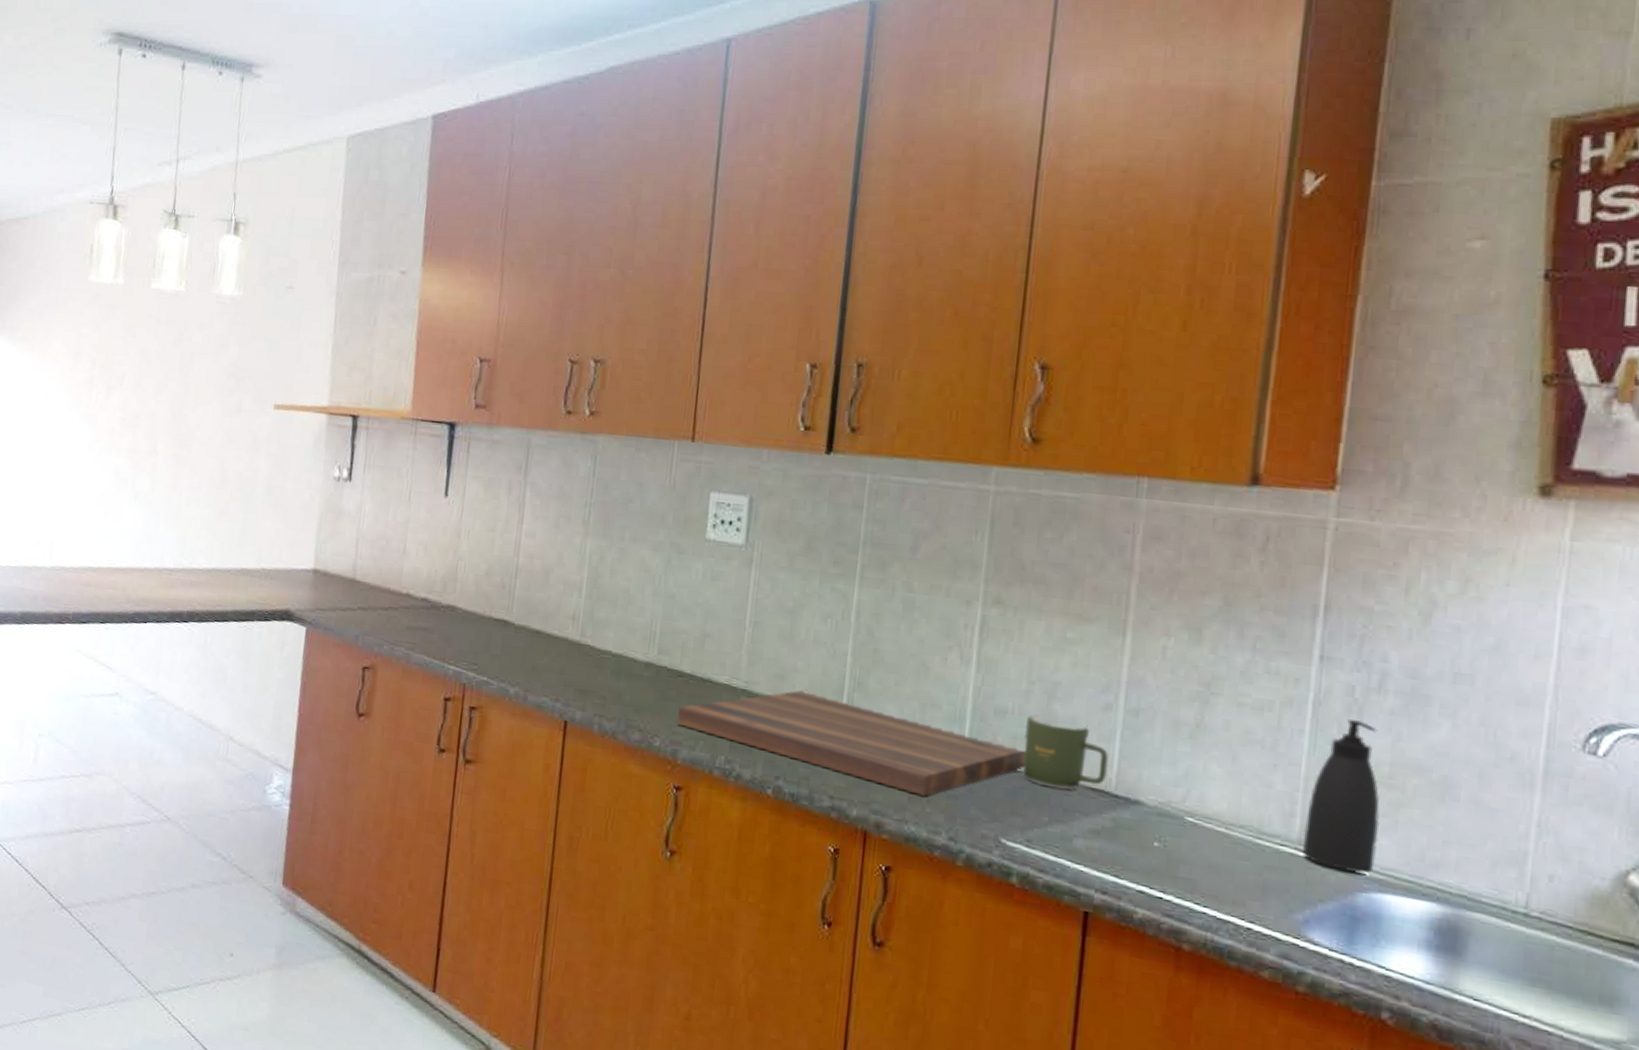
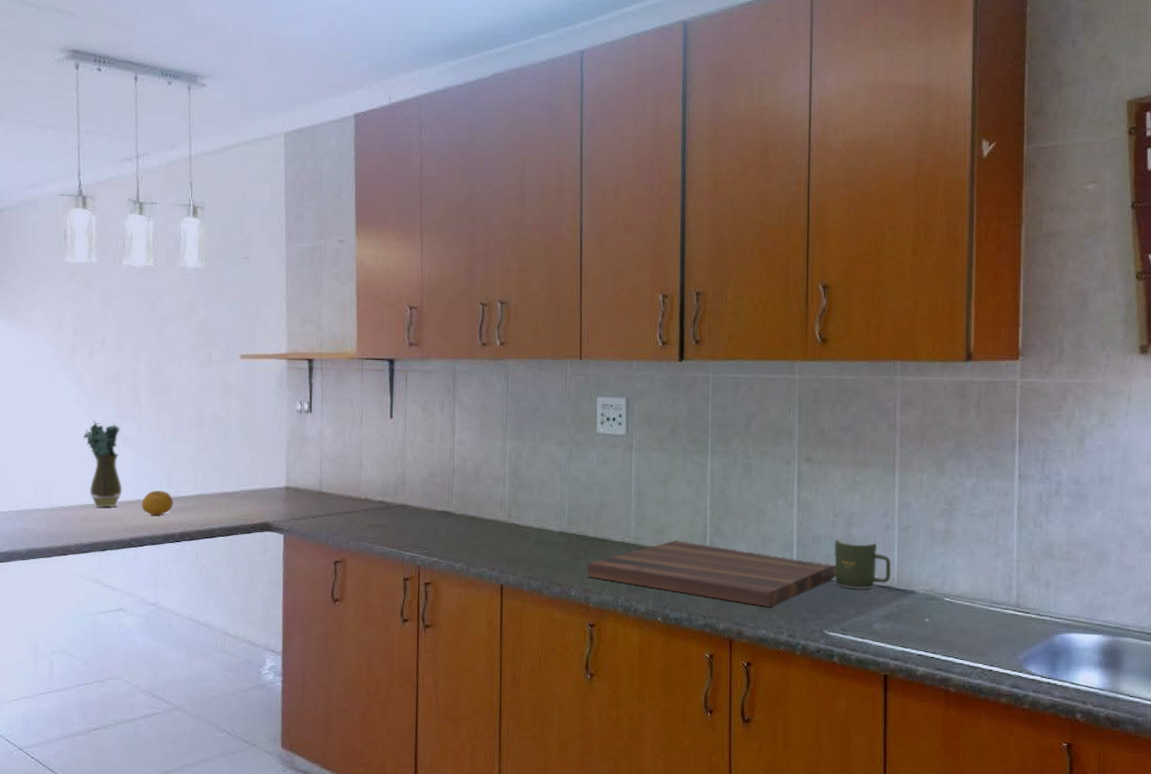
vase: none [92,468,133,573] -> present [83,420,122,508]
fruit: none [149,558,184,589] -> present [142,490,173,515]
soap dispenser: present [1302,719,1381,874] -> none [1018,517,1065,622]

